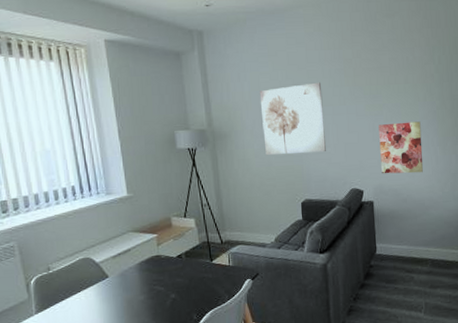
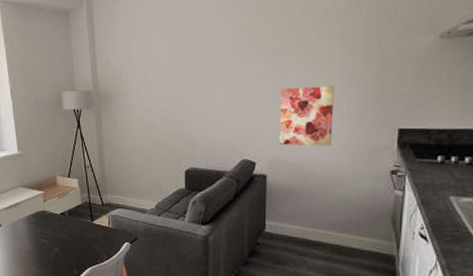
wall art: present [259,82,326,155] -> none [147,40,217,119]

